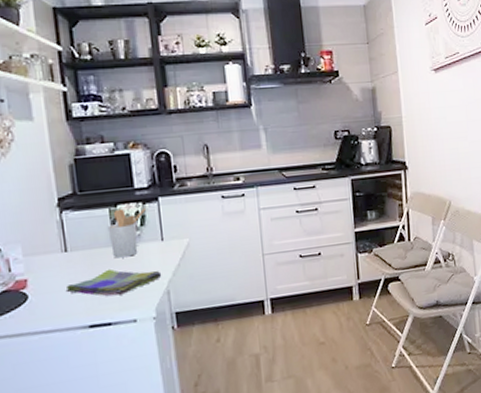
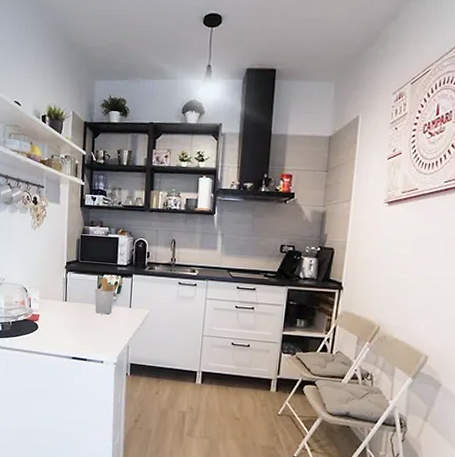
dish towel: present [65,269,162,296] -> none [61,320,126,341]

